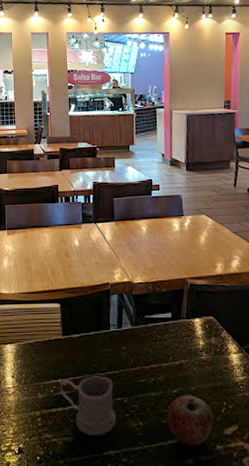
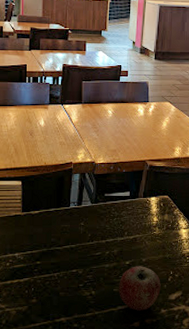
mug: present [60,376,116,437] -> none [16,250,70,305]

